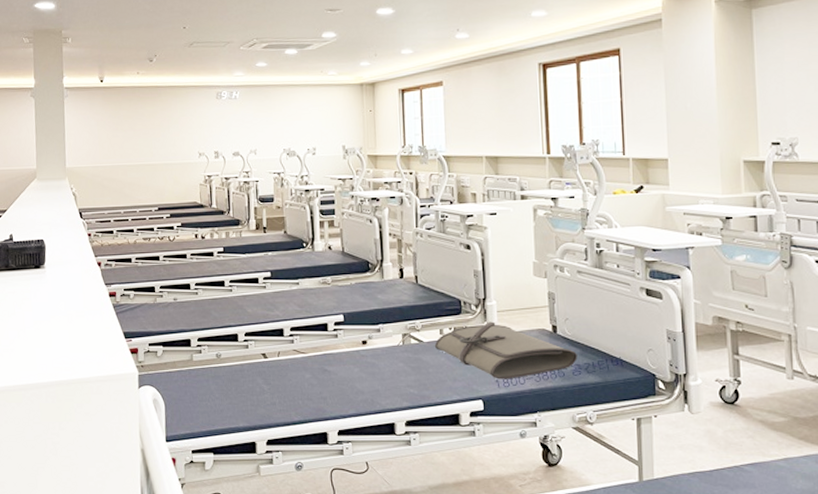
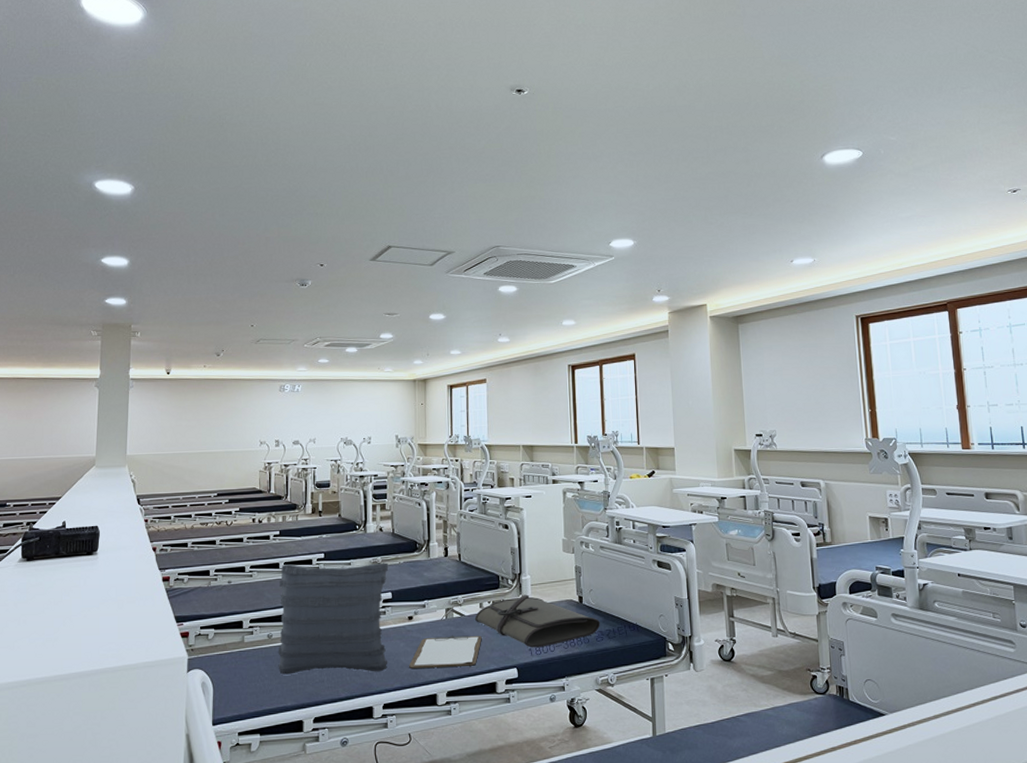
pillow: none [226,282,342,397] -> present [278,563,389,675]
clipboard: none [364,362,443,395] -> present [409,635,482,668]

